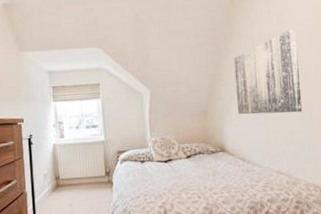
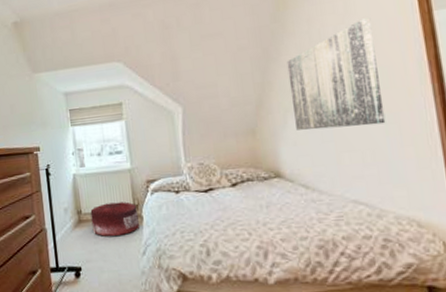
pouf: none [67,169,109,200] -> present [90,202,139,237]

